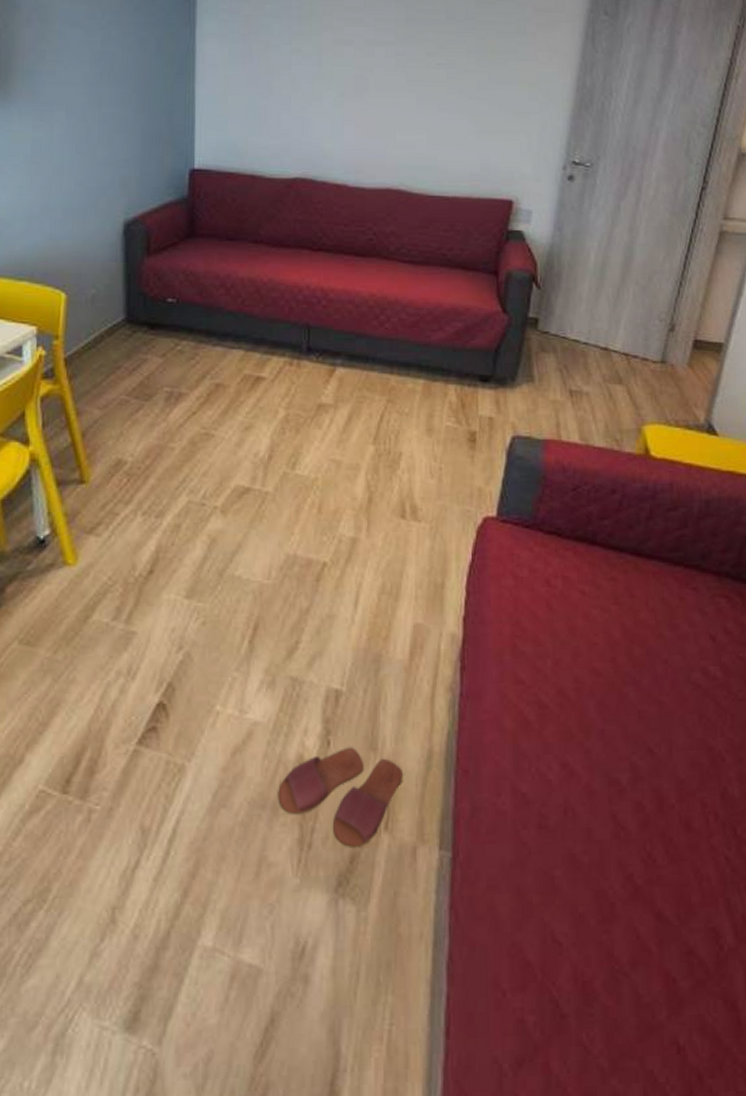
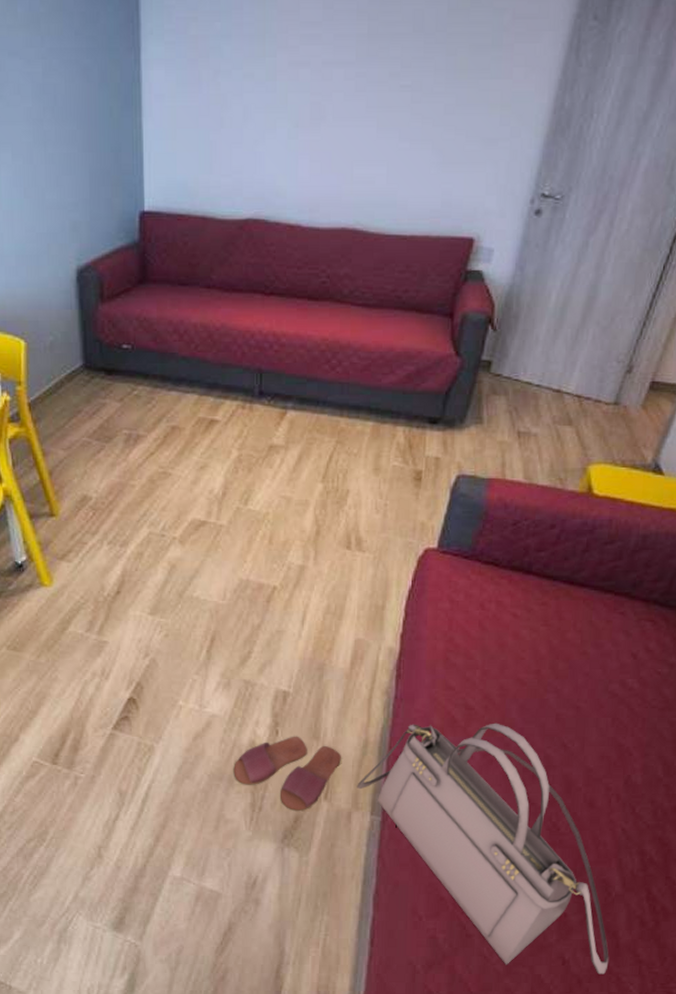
handbag: none [422,724,732,1065] -> present [357,723,609,974]

